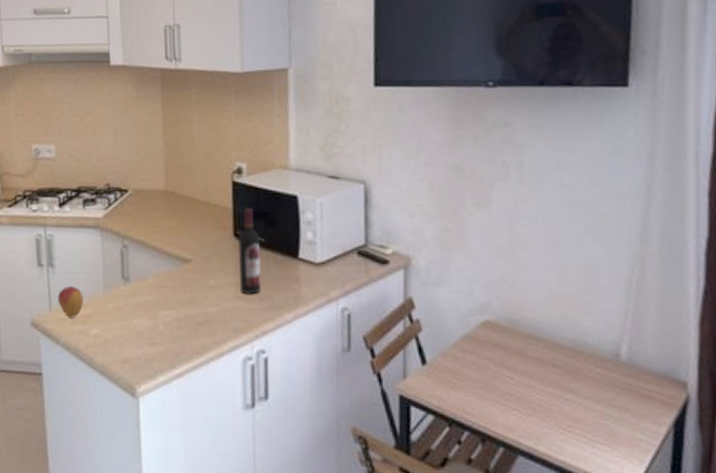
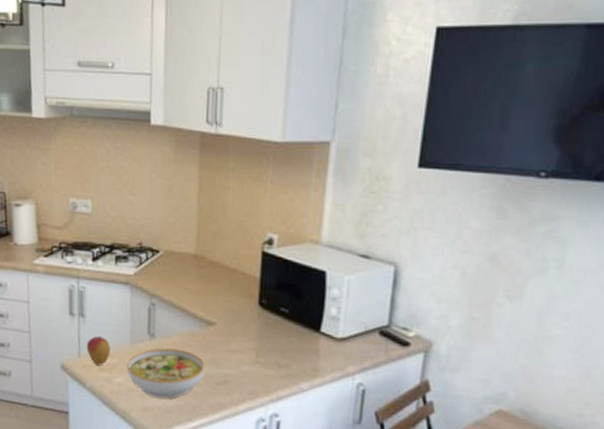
bowl: none [102,291,184,347] -> present [127,348,205,399]
wine bottle: present [237,207,262,295] -> none [259,278,284,362]

